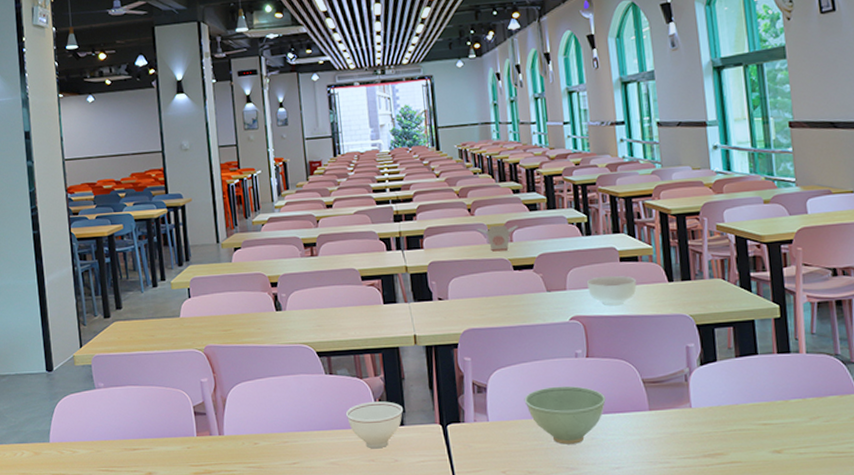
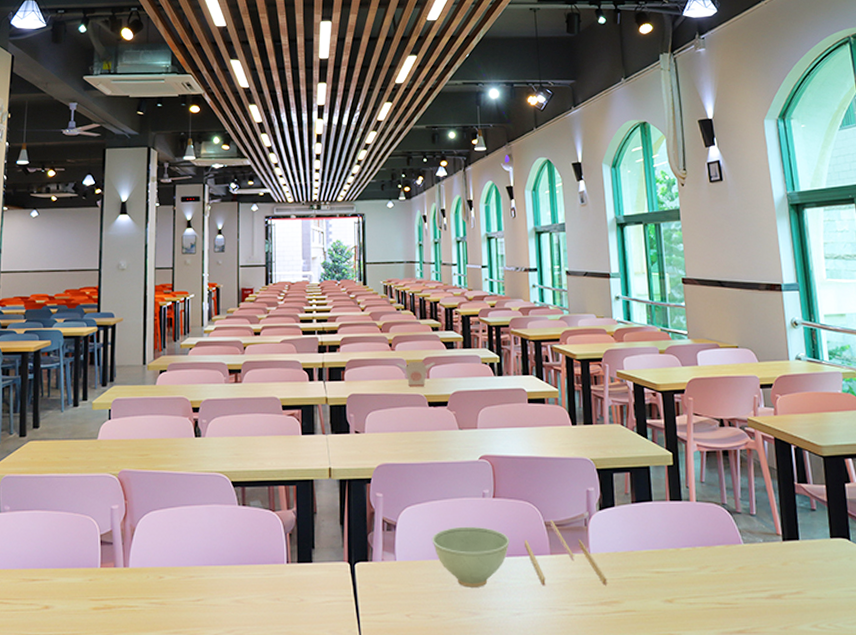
bowl: present [345,401,404,449] -> none [255,536,313,587]
bowl: present [586,275,637,306] -> none [496,416,543,447]
chopsticks: none [621,376,711,441] -> present [524,519,608,586]

